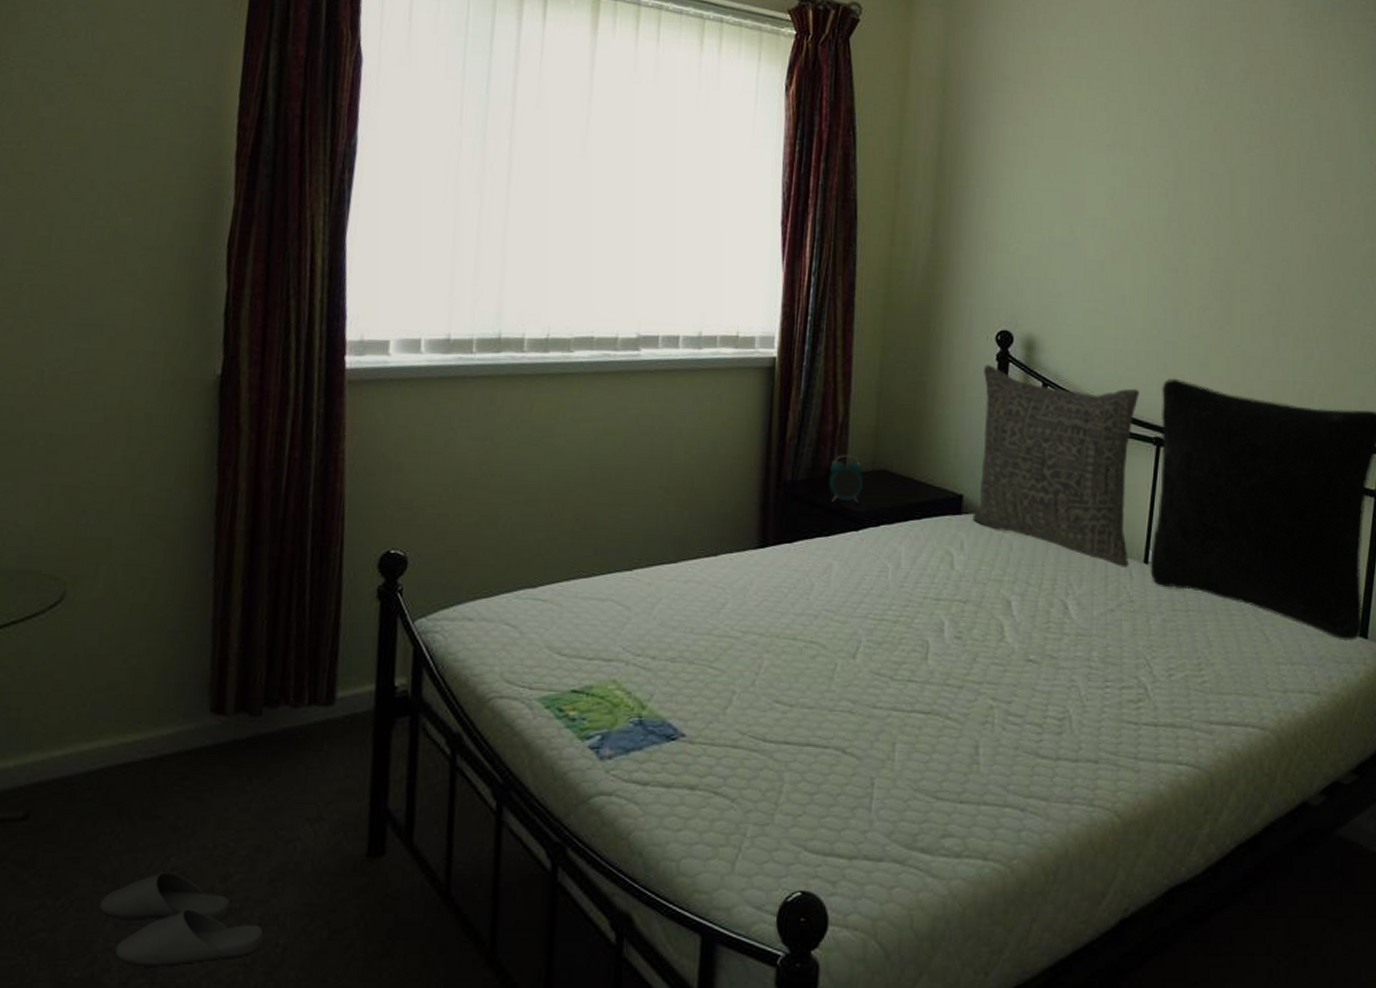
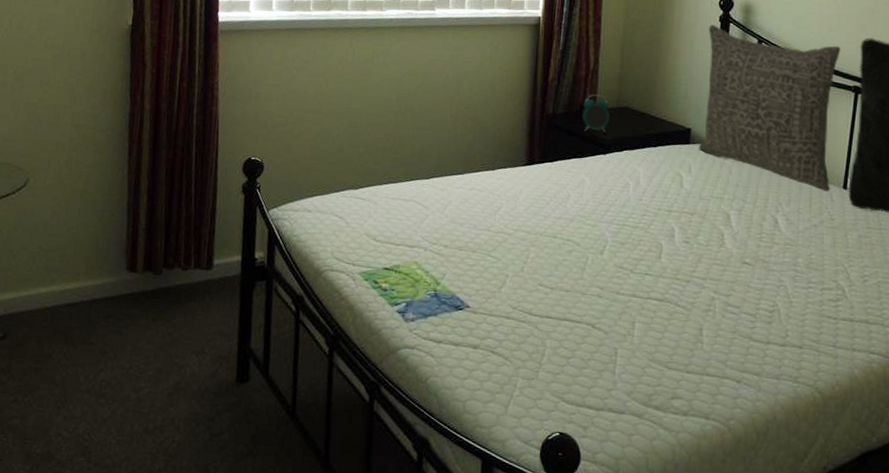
slippers: present [100,872,264,966] -> none [53,383,164,450]

